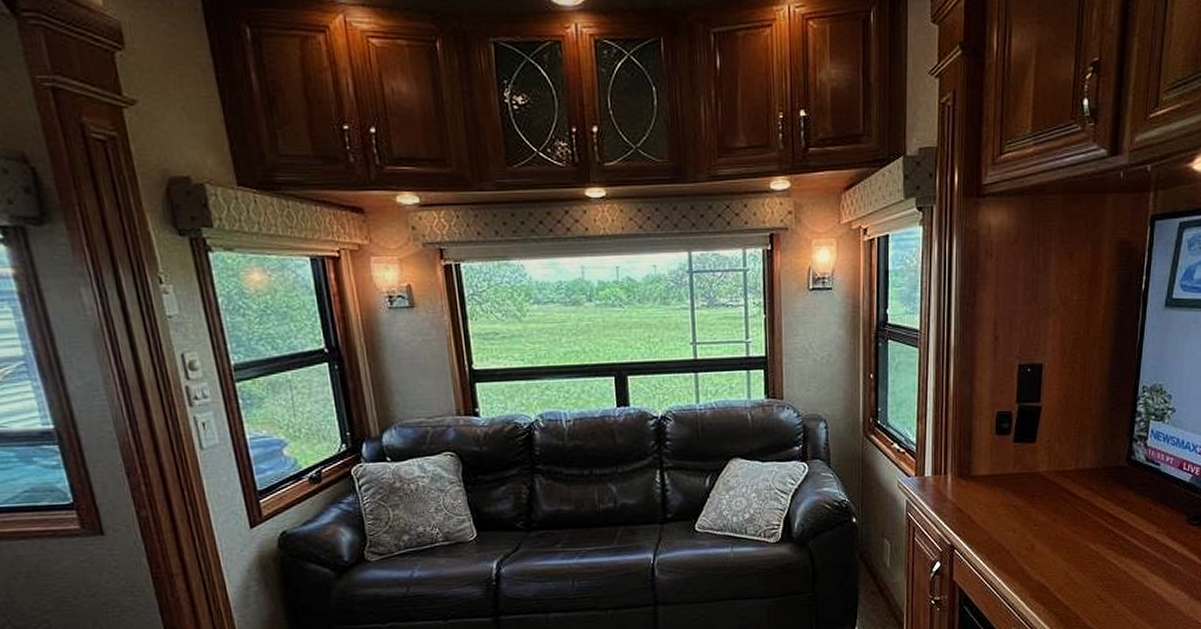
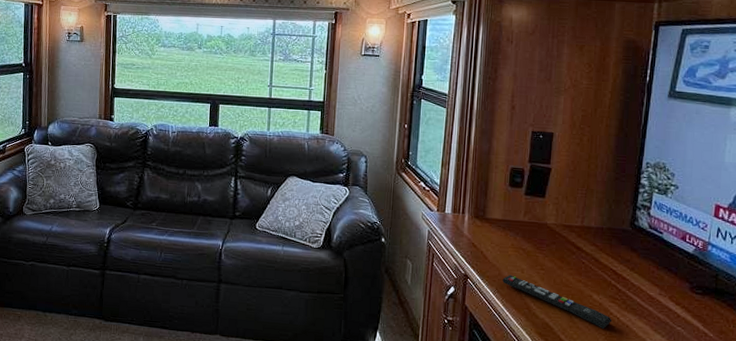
remote control: none [993,537,1110,580] -> present [502,274,612,329]

